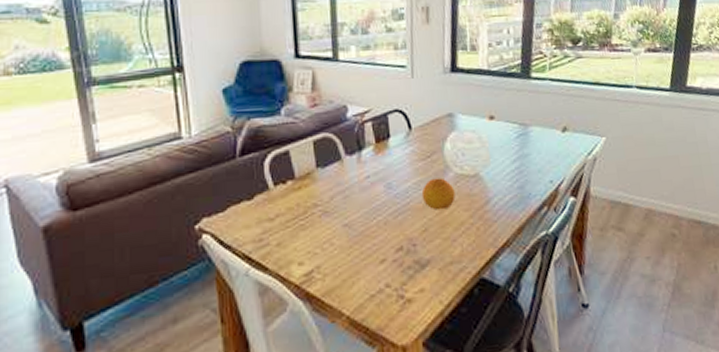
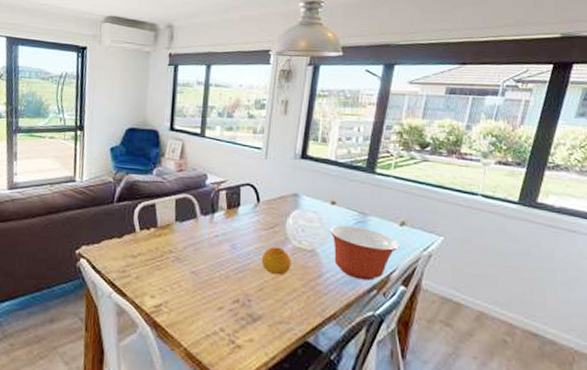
mixing bowl: none [490,139,565,199] -> present [329,225,400,281]

